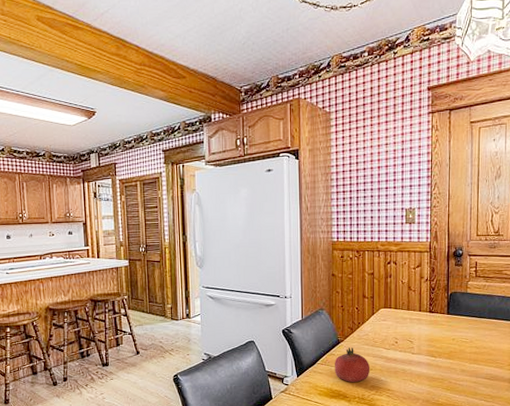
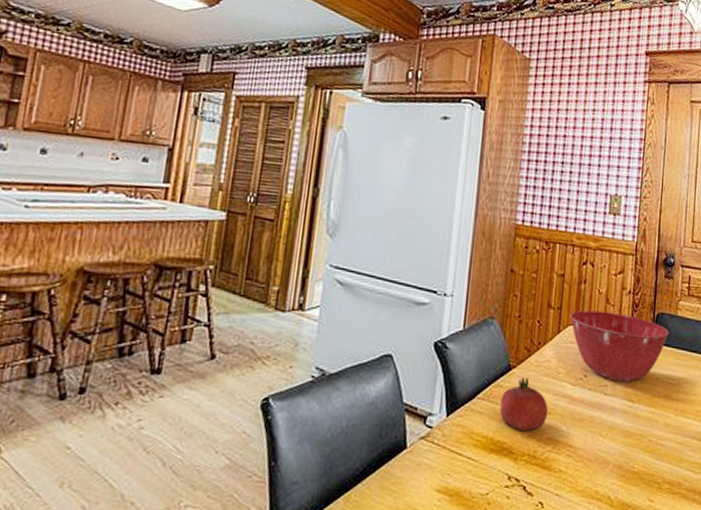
mixing bowl: none [380,296,461,344] -> present [570,310,670,382]

